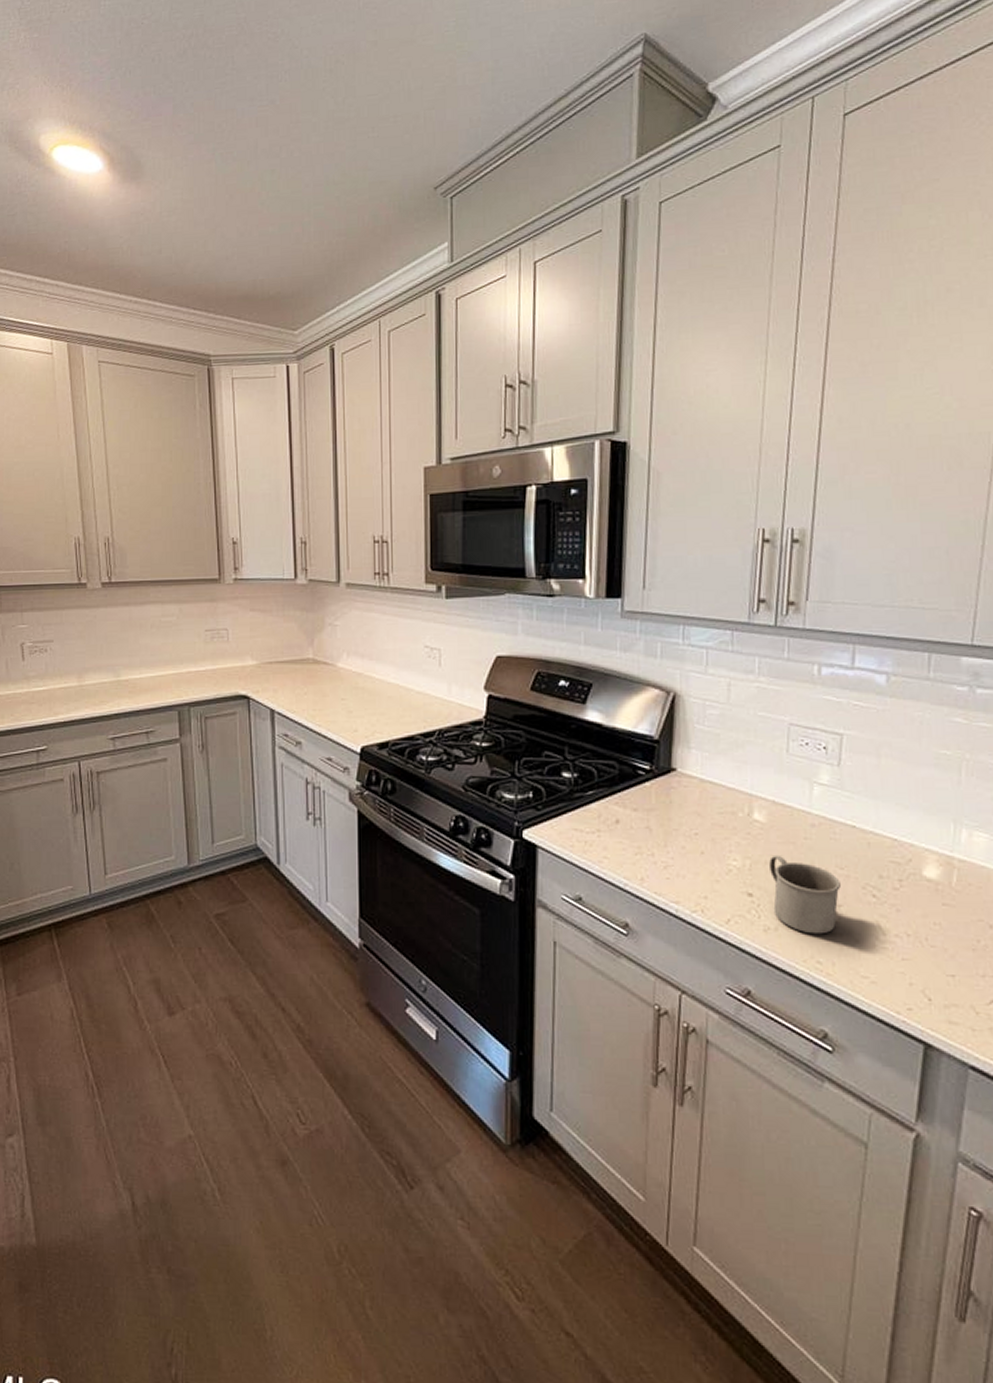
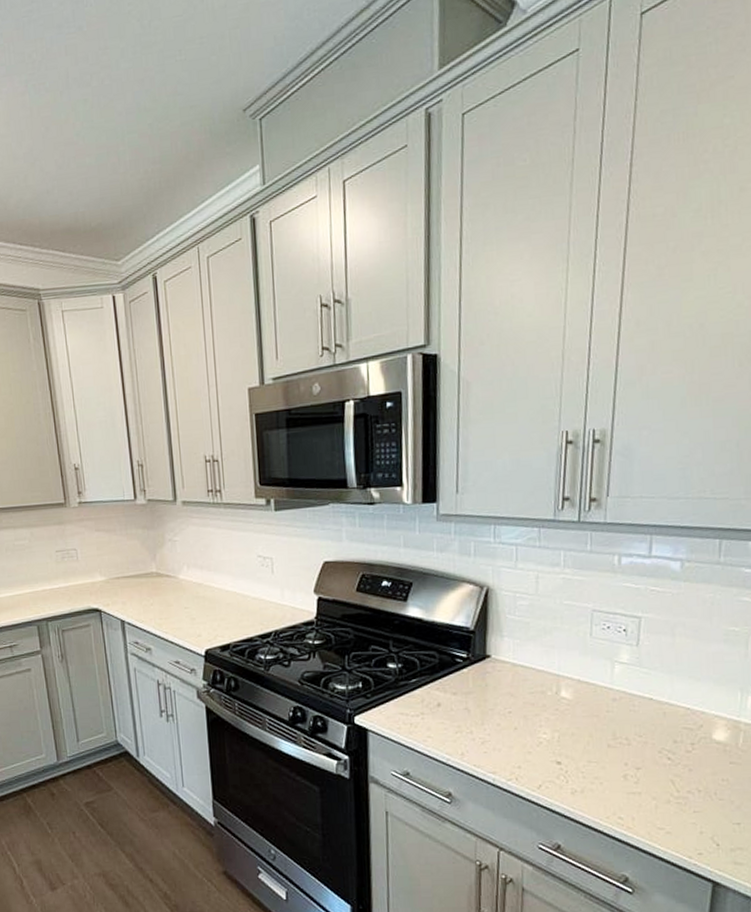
mug: present [769,854,841,934] -> none [576,727,639,794]

